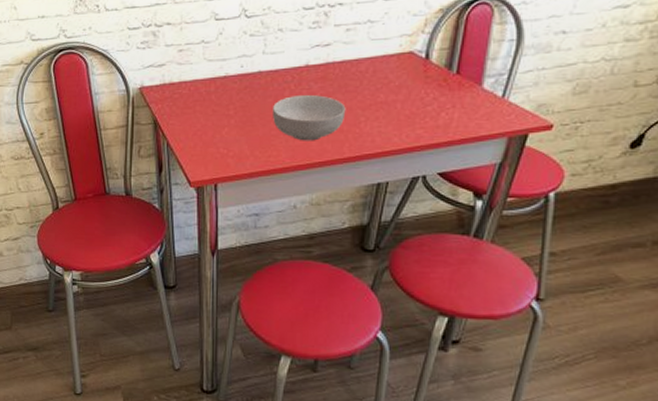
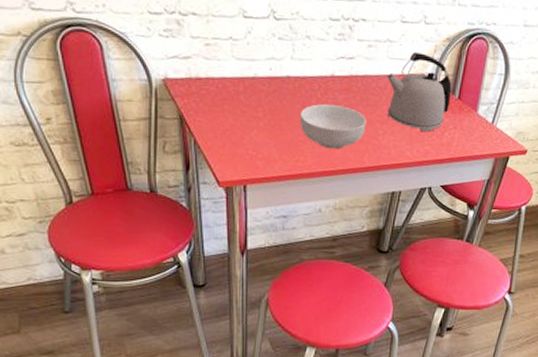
kettle: none [368,29,448,115] -> present [386,52,452,132]

